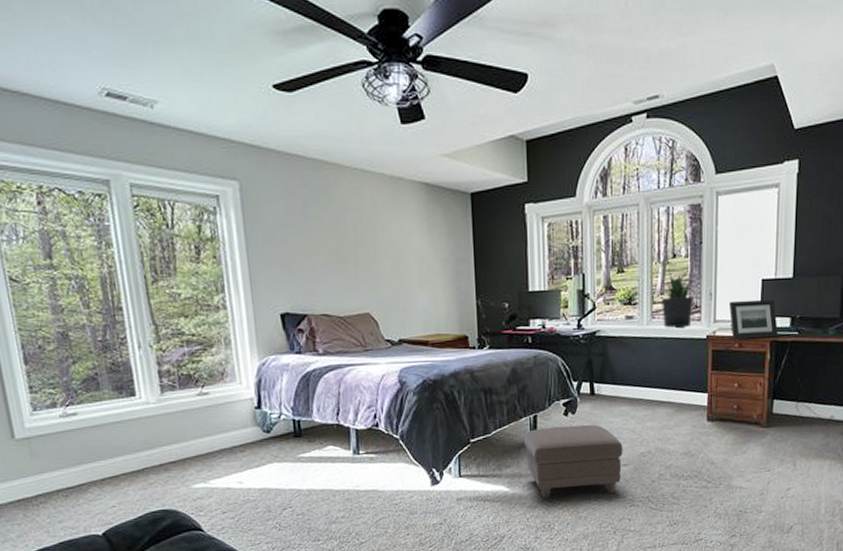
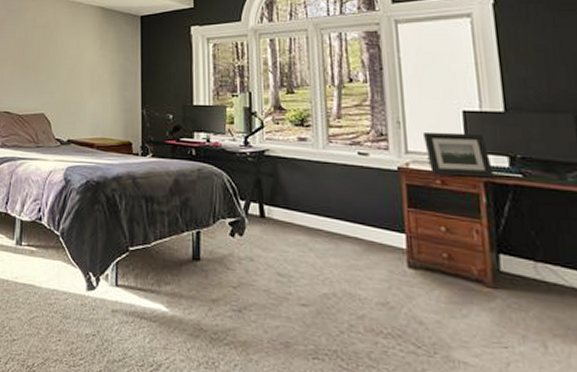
ottoman: present [523,424,623,499] -> none [185,246,301,338]
planter: present [662,272,693,328] -> none [338,96,378,155]

